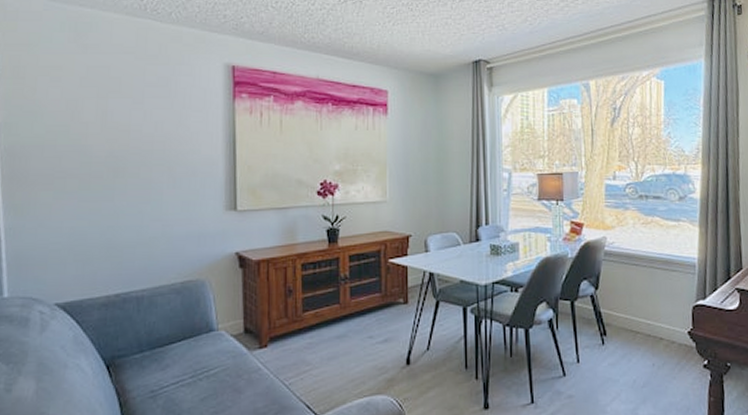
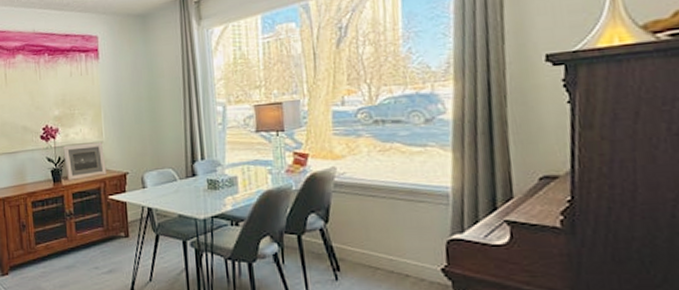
picture frame: none [342,201,388,243] -> present [63,142,107,182]

